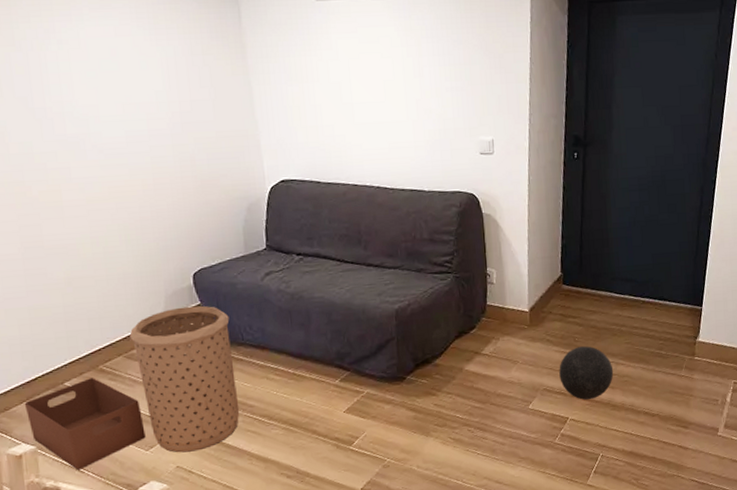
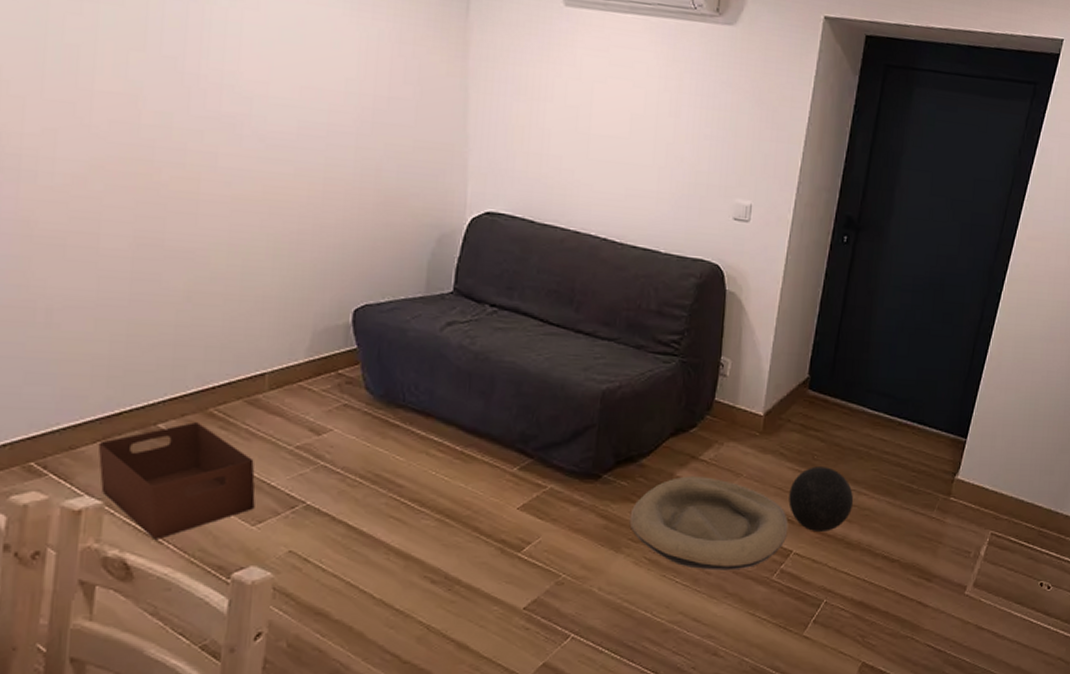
laundry basket: present [129,305,240,453] -> none [256,349,391,534]
dog bed: none [433,367,563,442] -> present [629,476,789,571]

